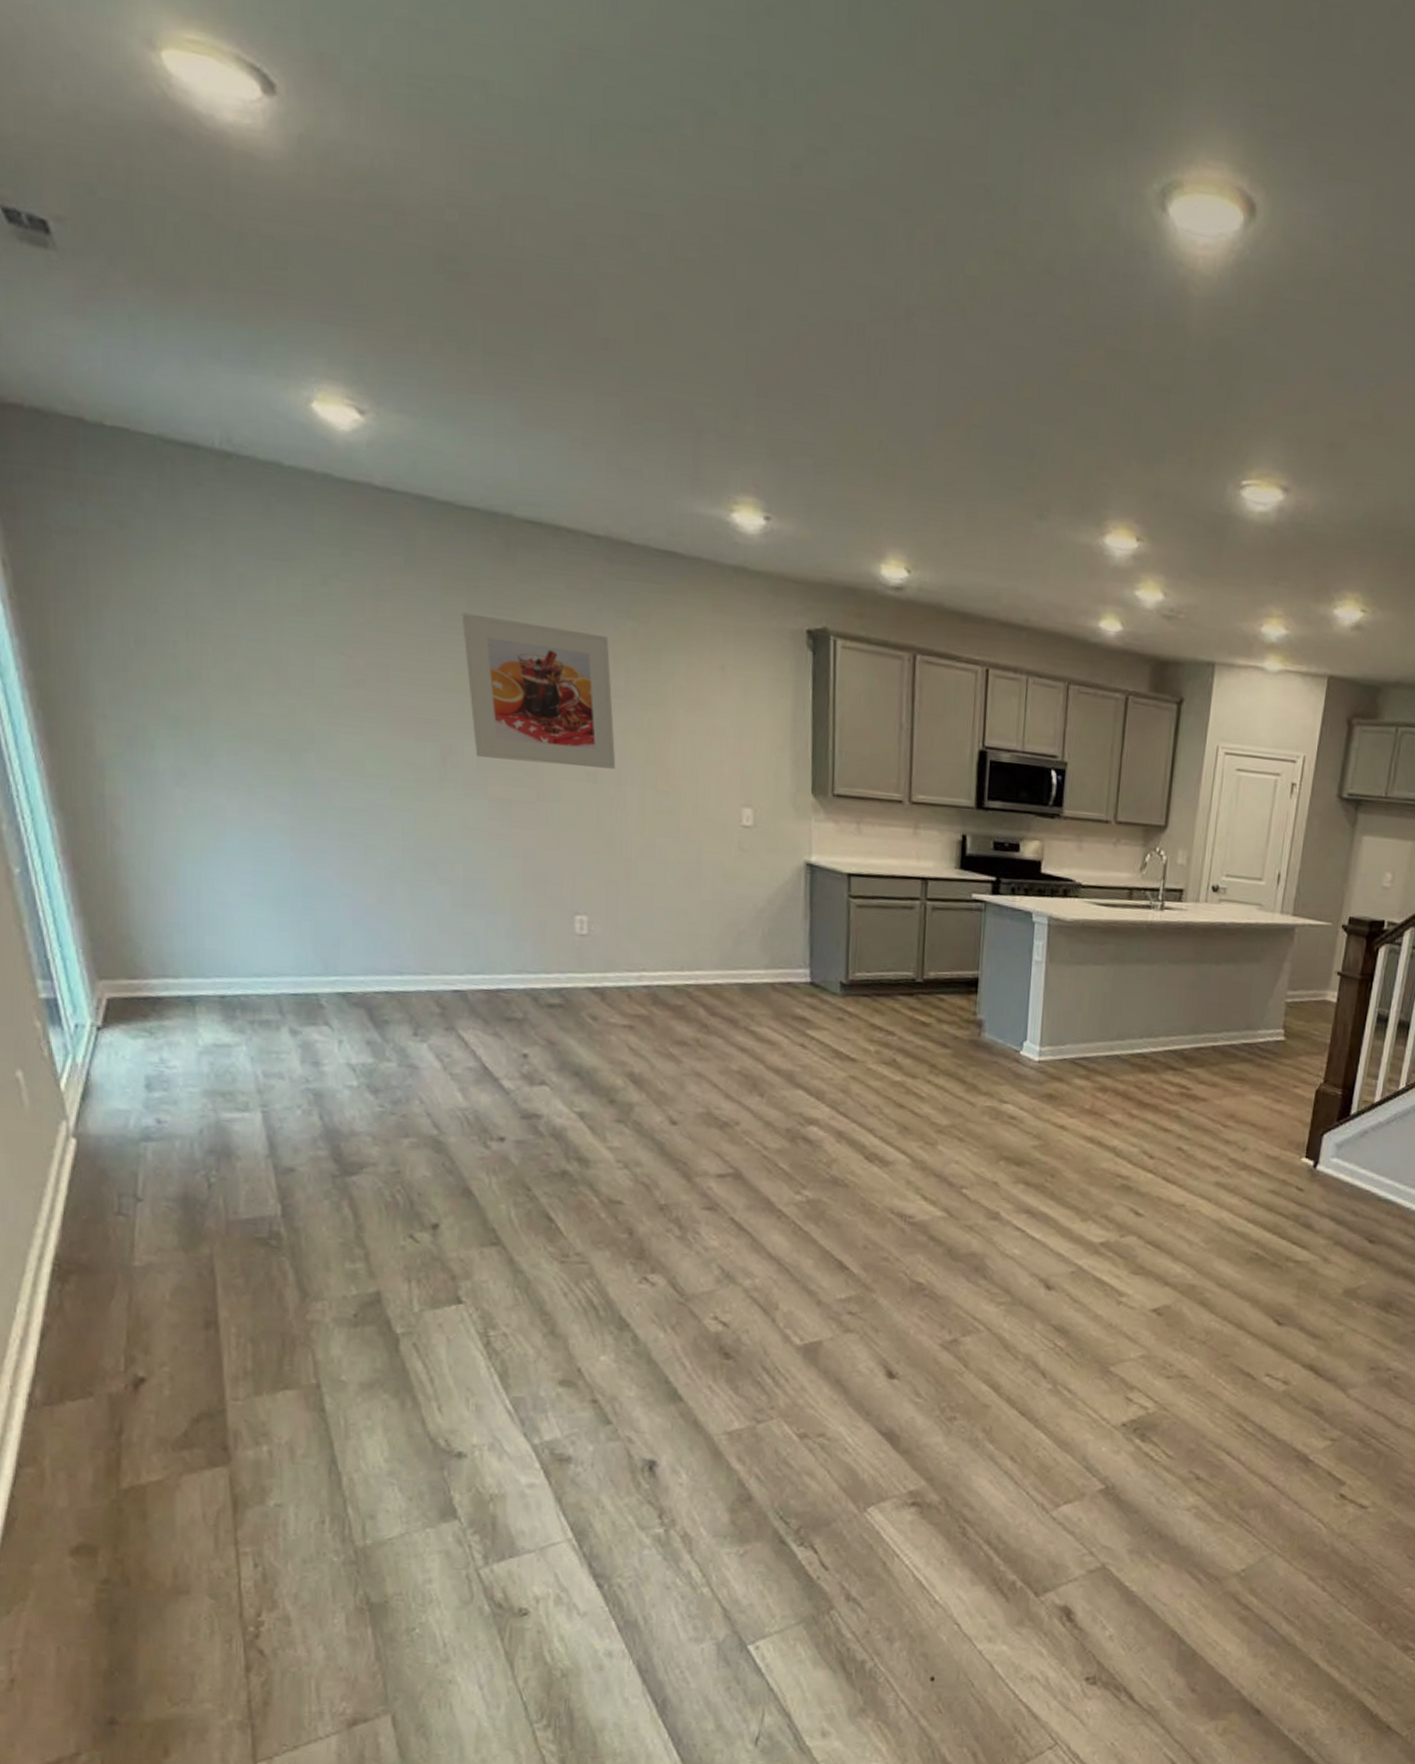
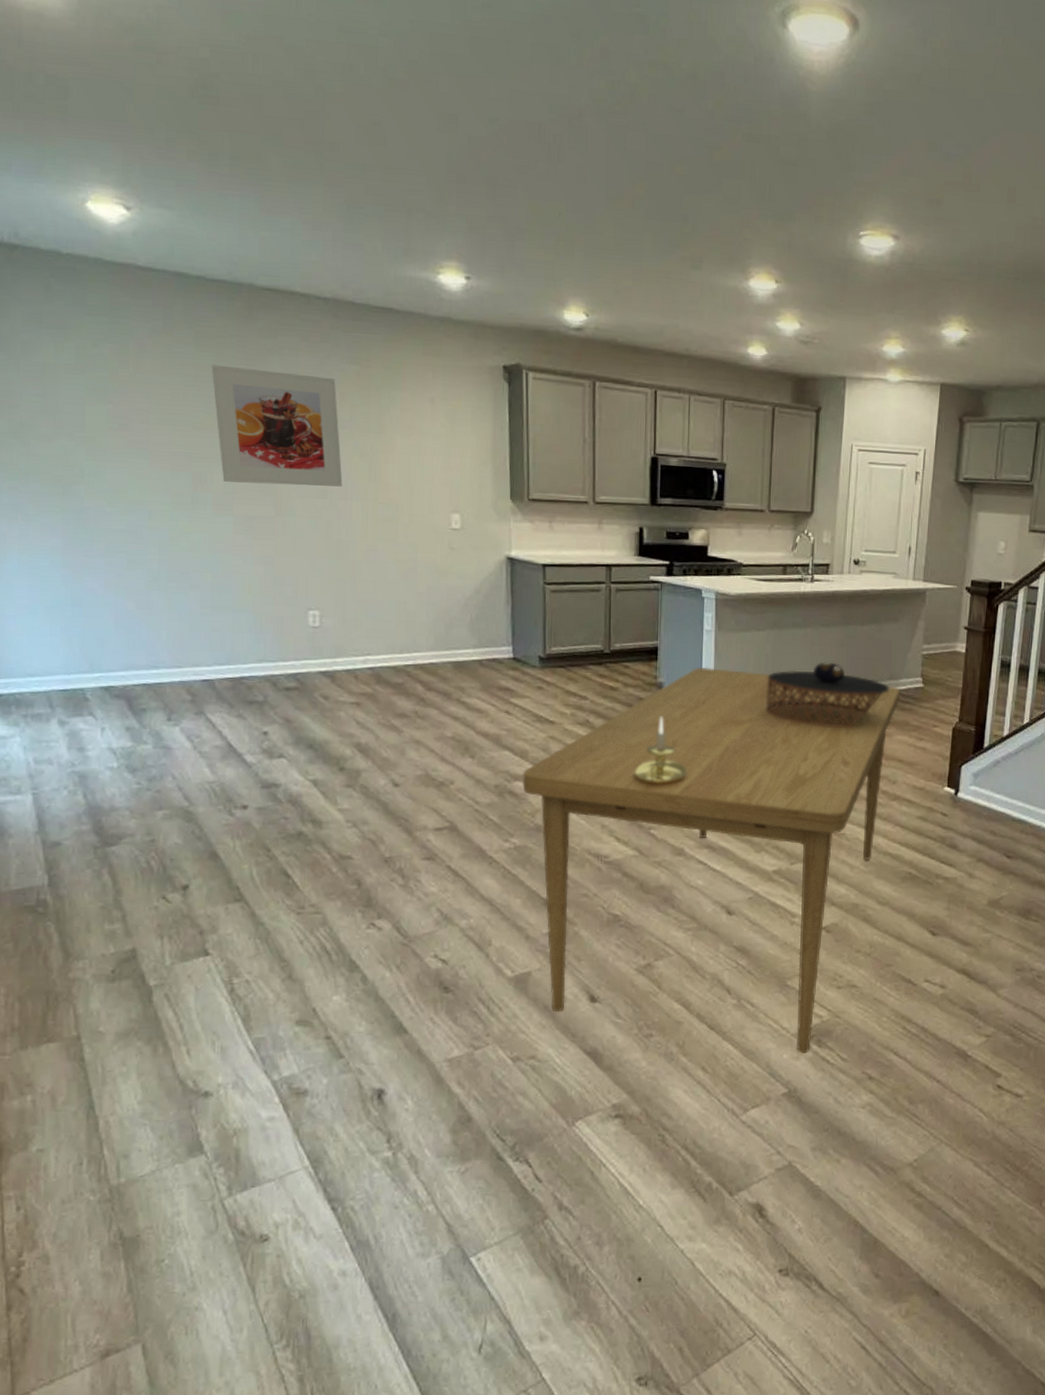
dining table: none [818,1004,1257,1448] -> present [522,667,900,1054]
candle holder: none [945,1060,1007,1140] -> present [634,717,687,786]
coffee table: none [1101,1005,1246,1084] -> present [766,662,890,728]

